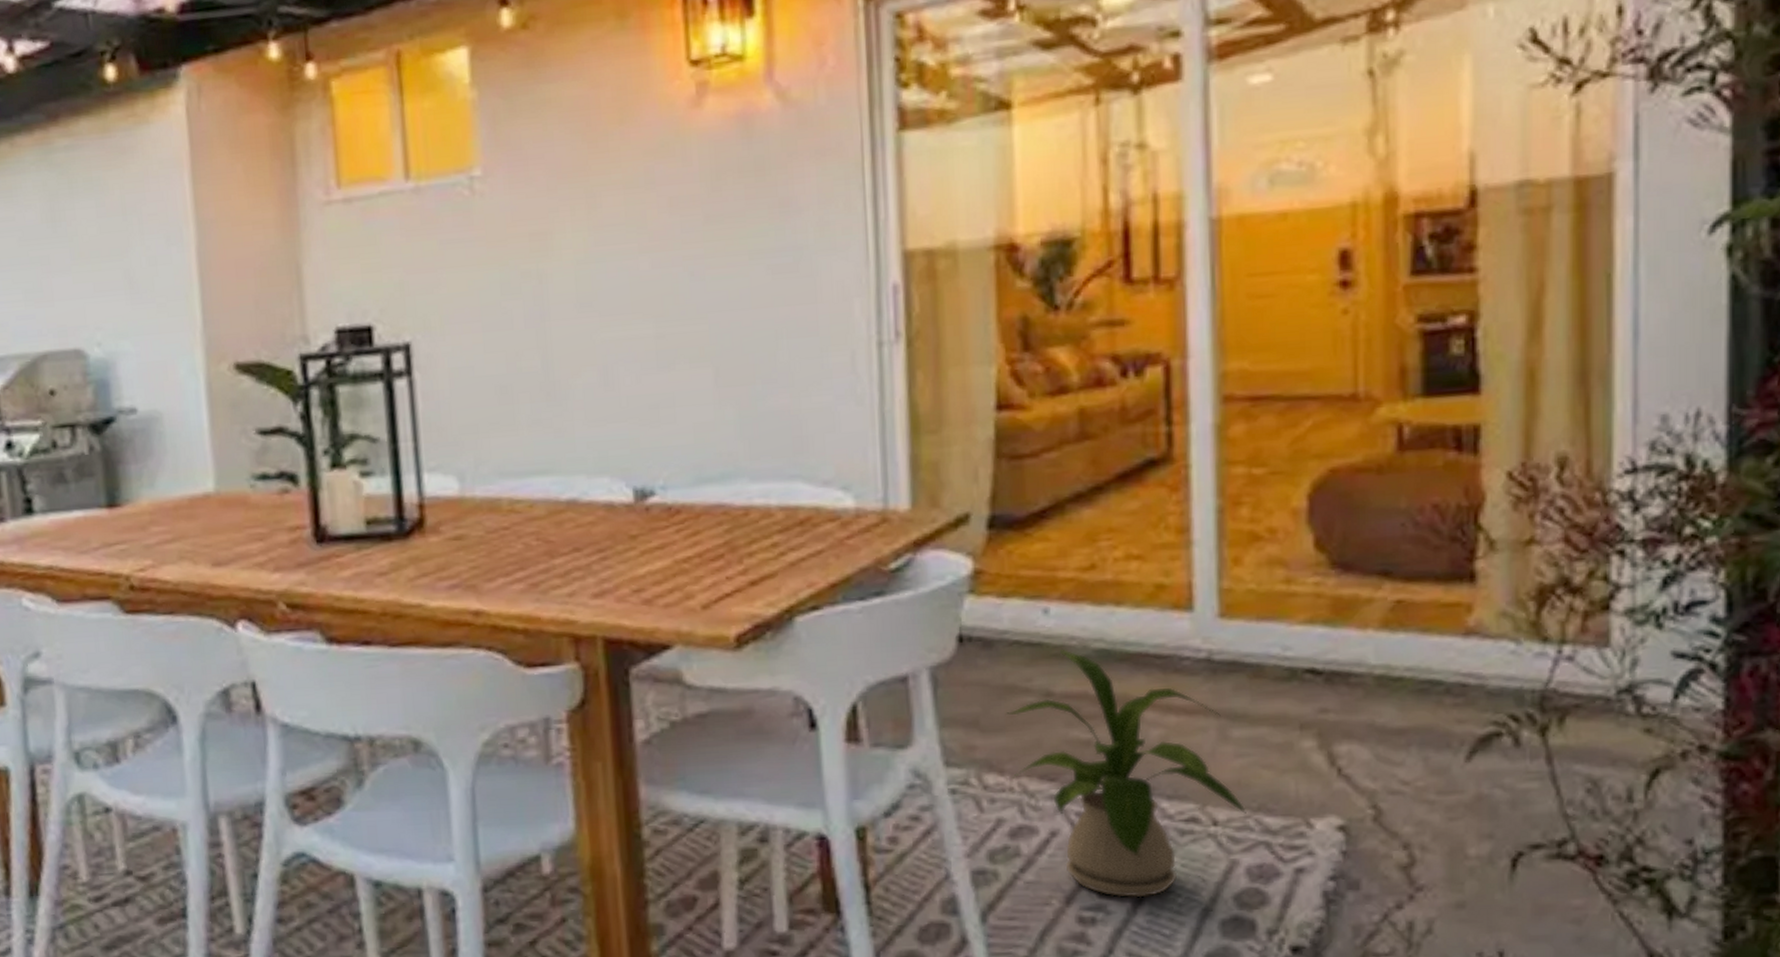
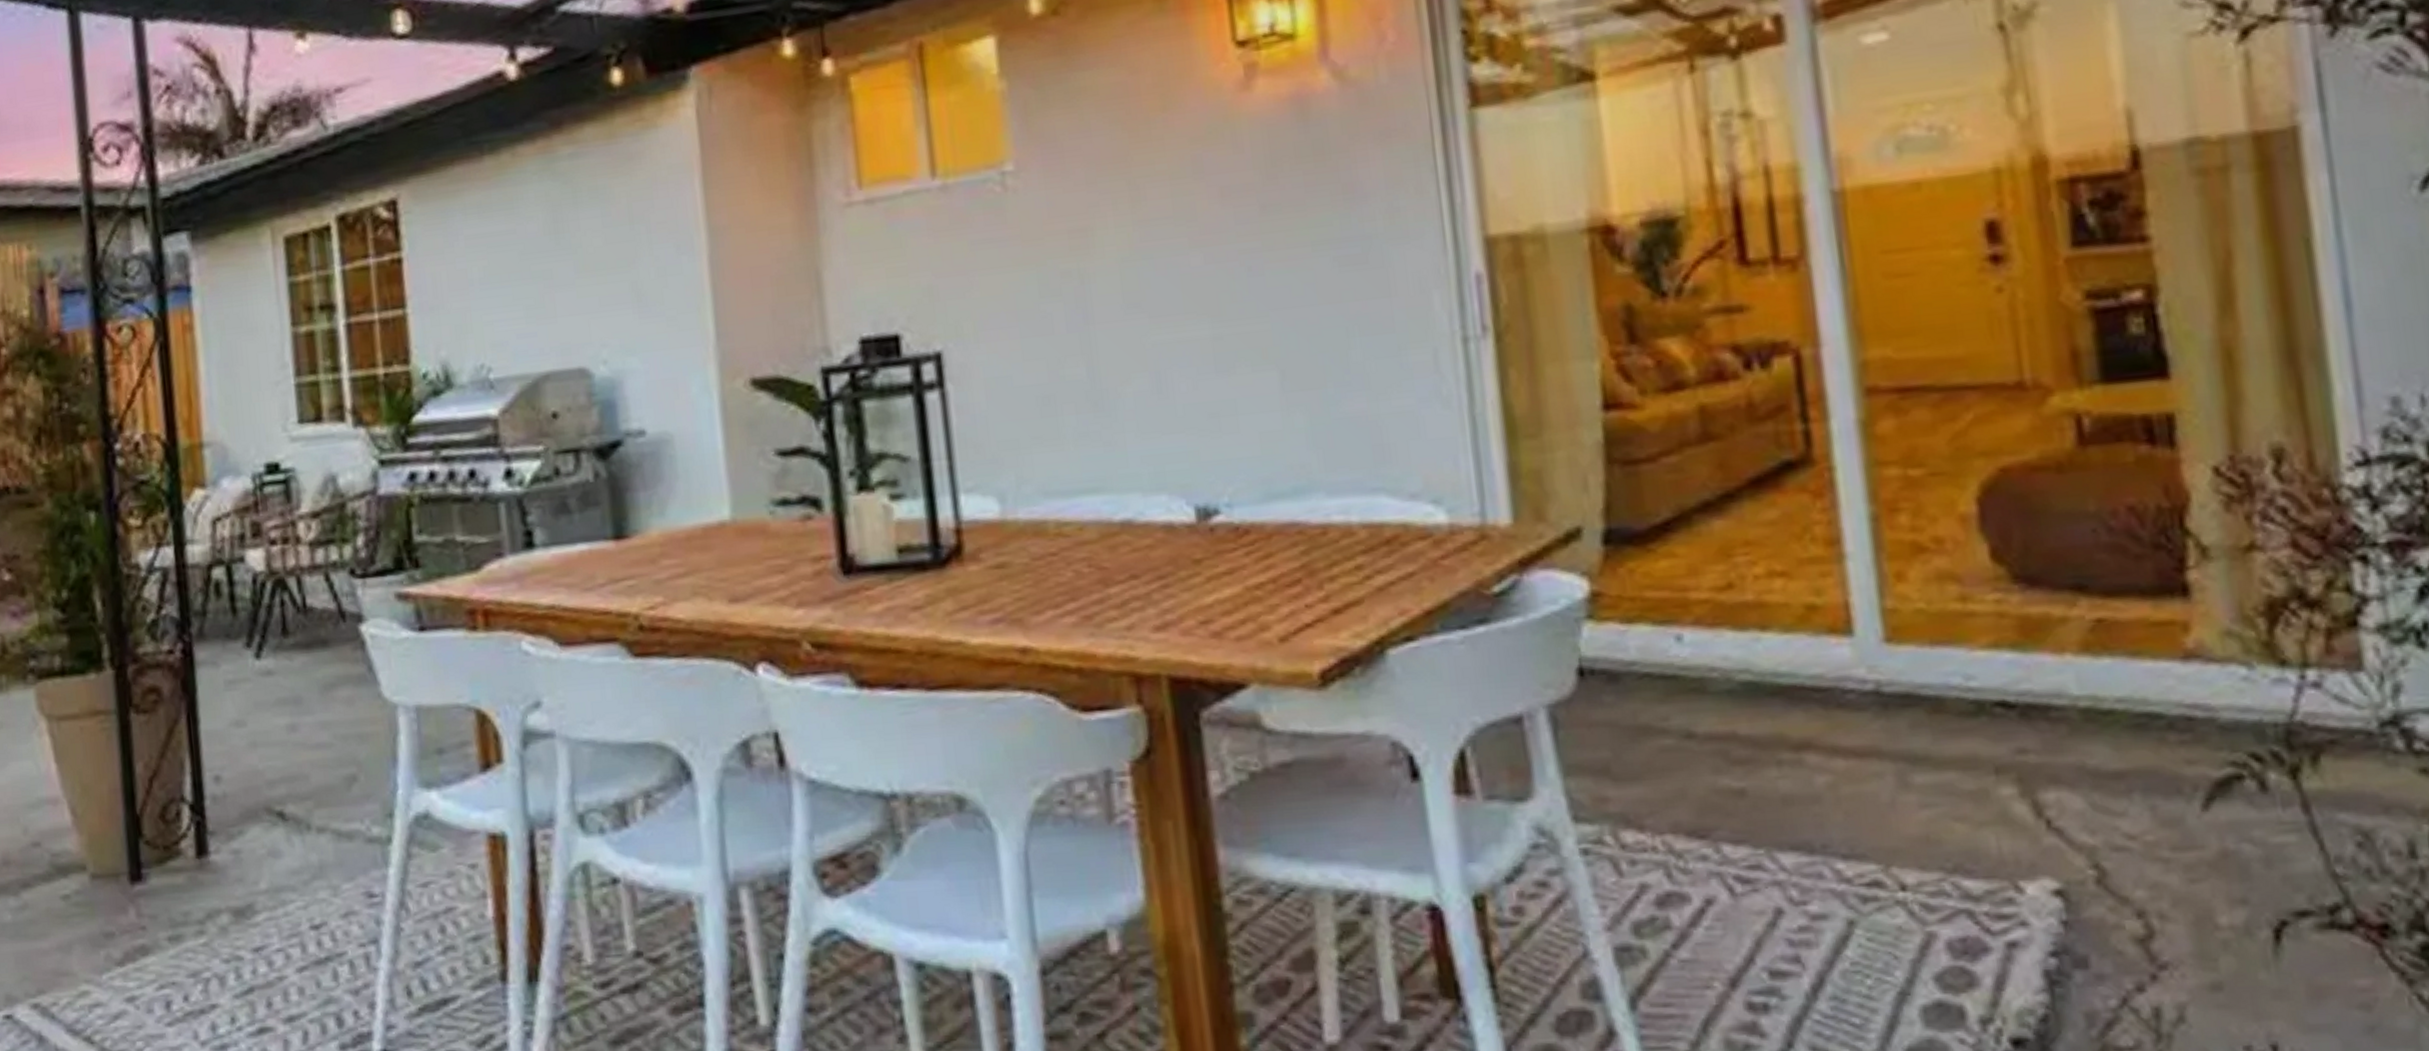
house plant: present [1006,648,1246,898] -> none [1641,681,1940,980]

